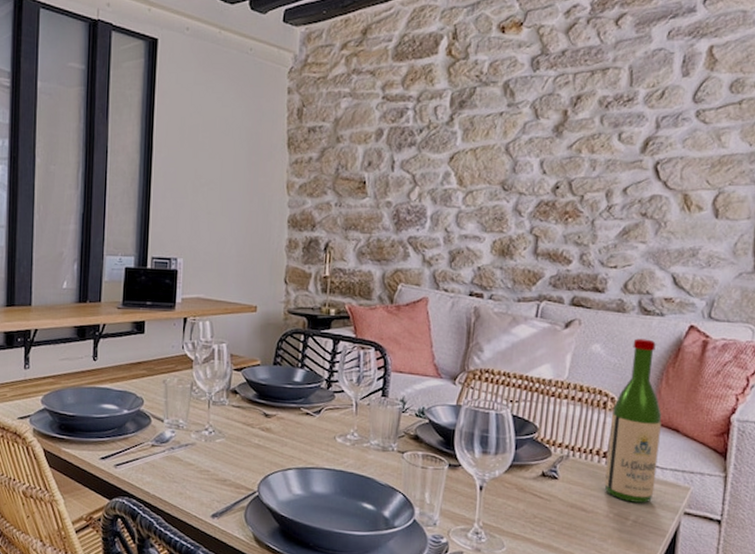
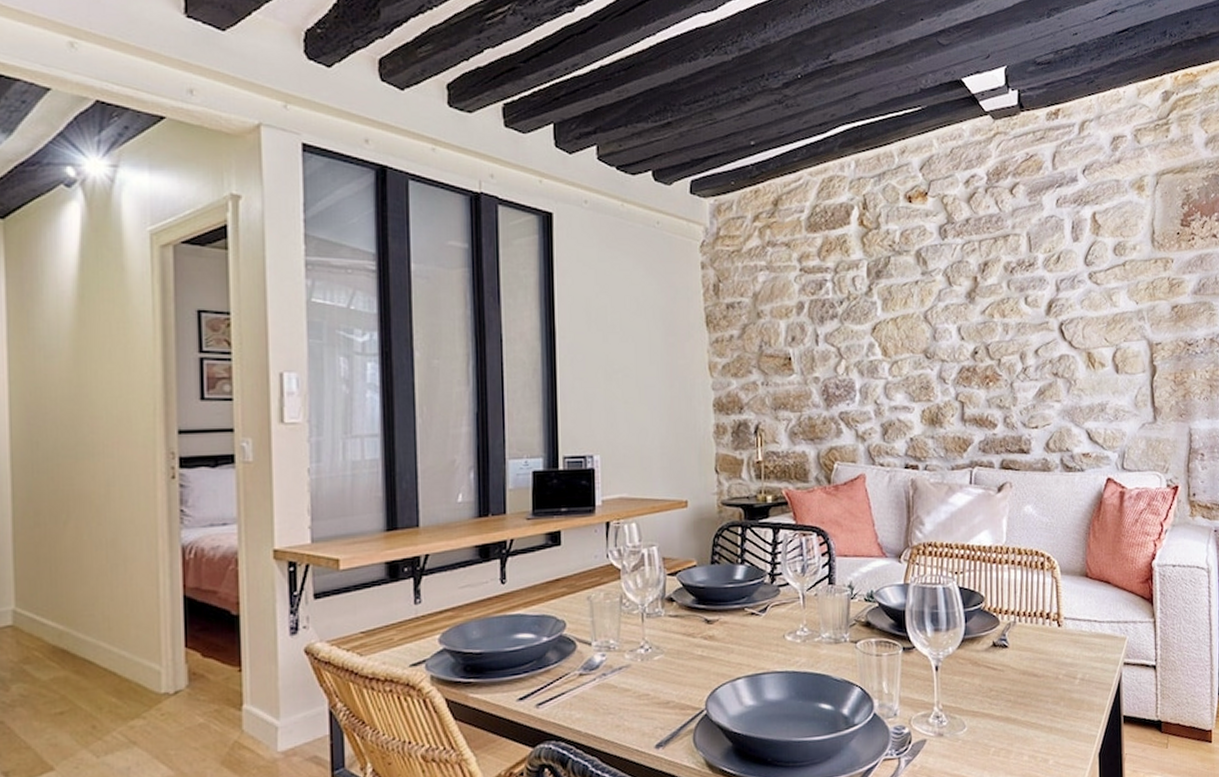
wine bottle: present [604,338,662,503] -> none [1049,495,1096,661]

